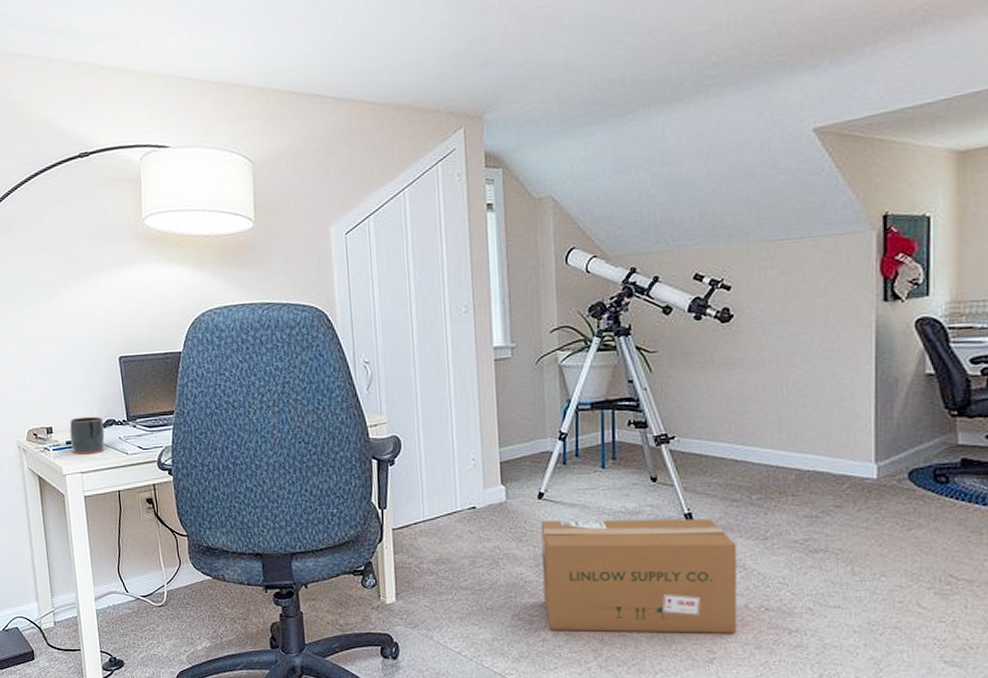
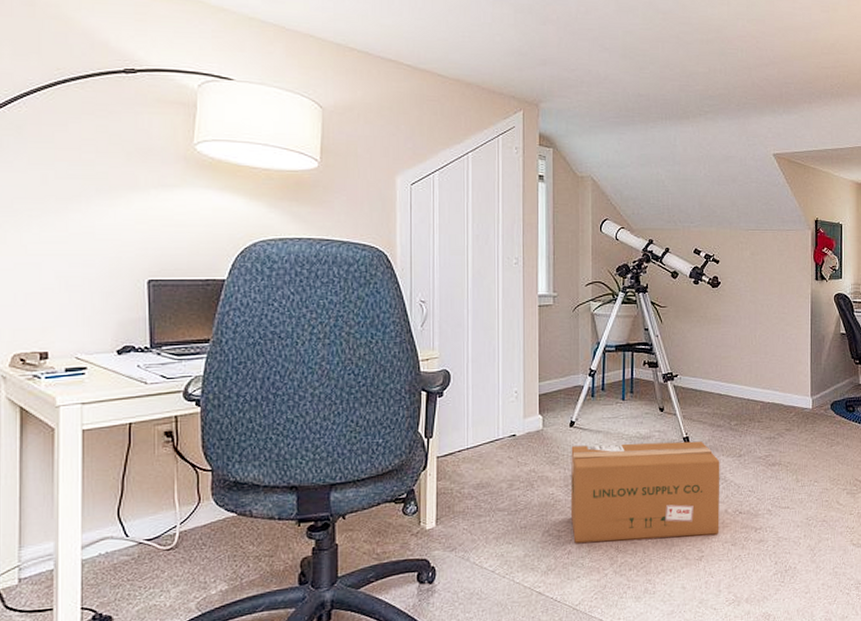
mug: present [69,416,105,455] -> none [72,341,119,384]

